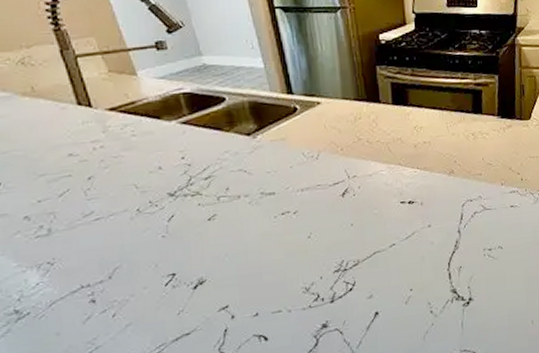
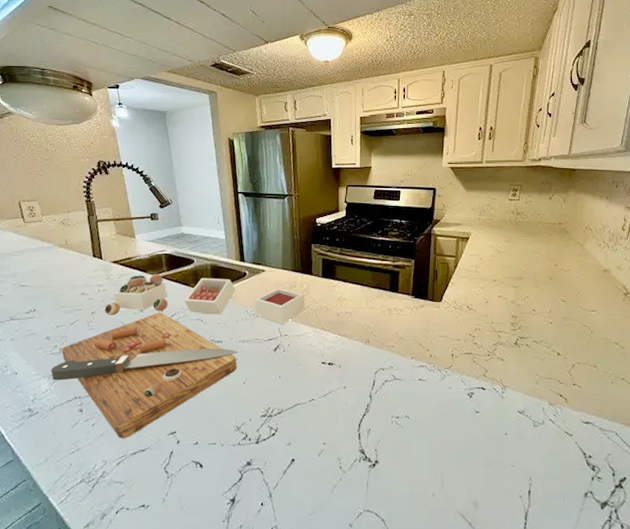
cutting board: none [39,117,376,326] -> present [51,274,305,439]

